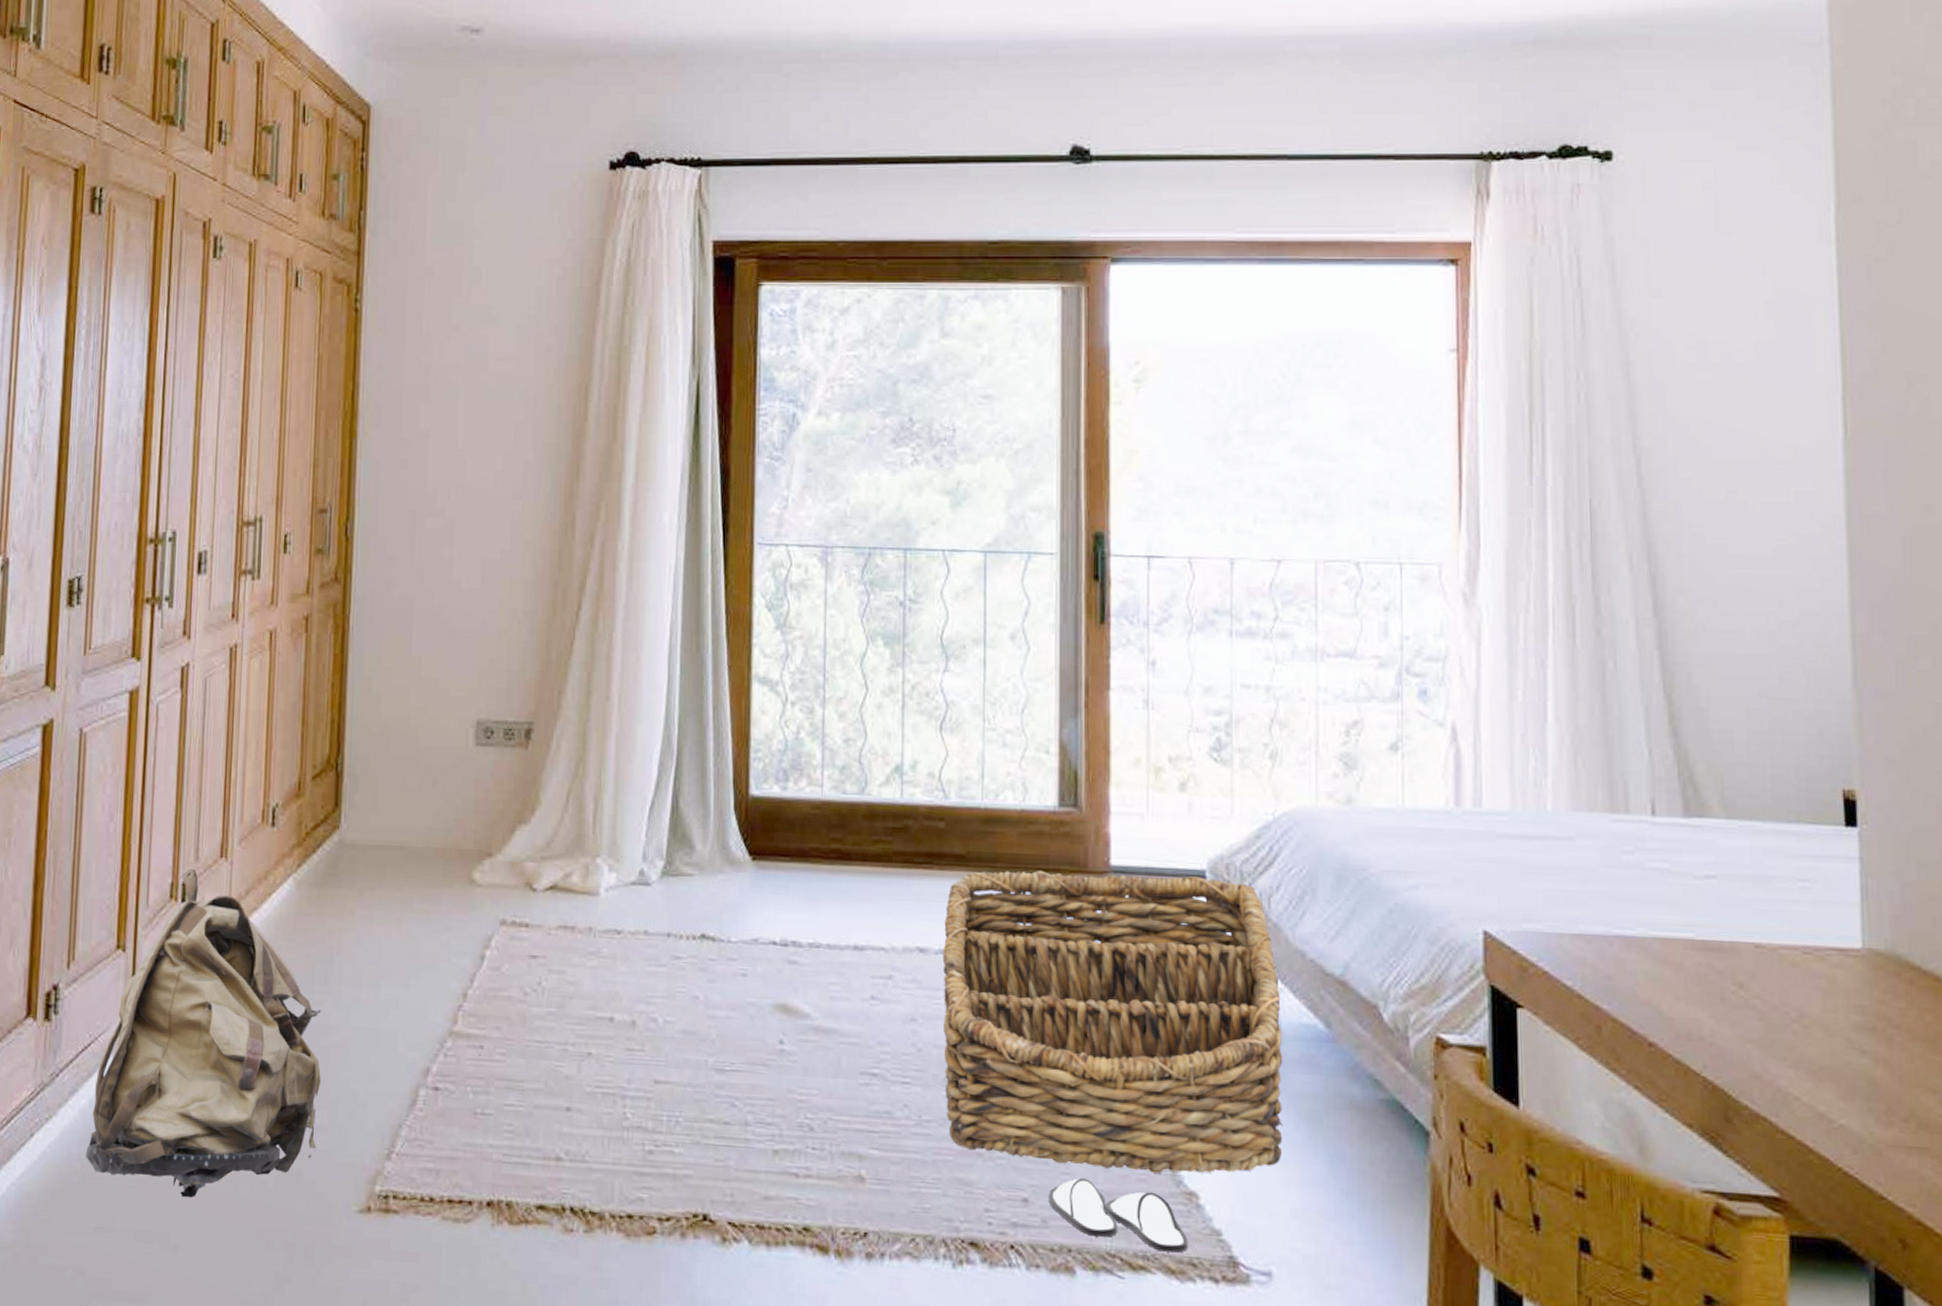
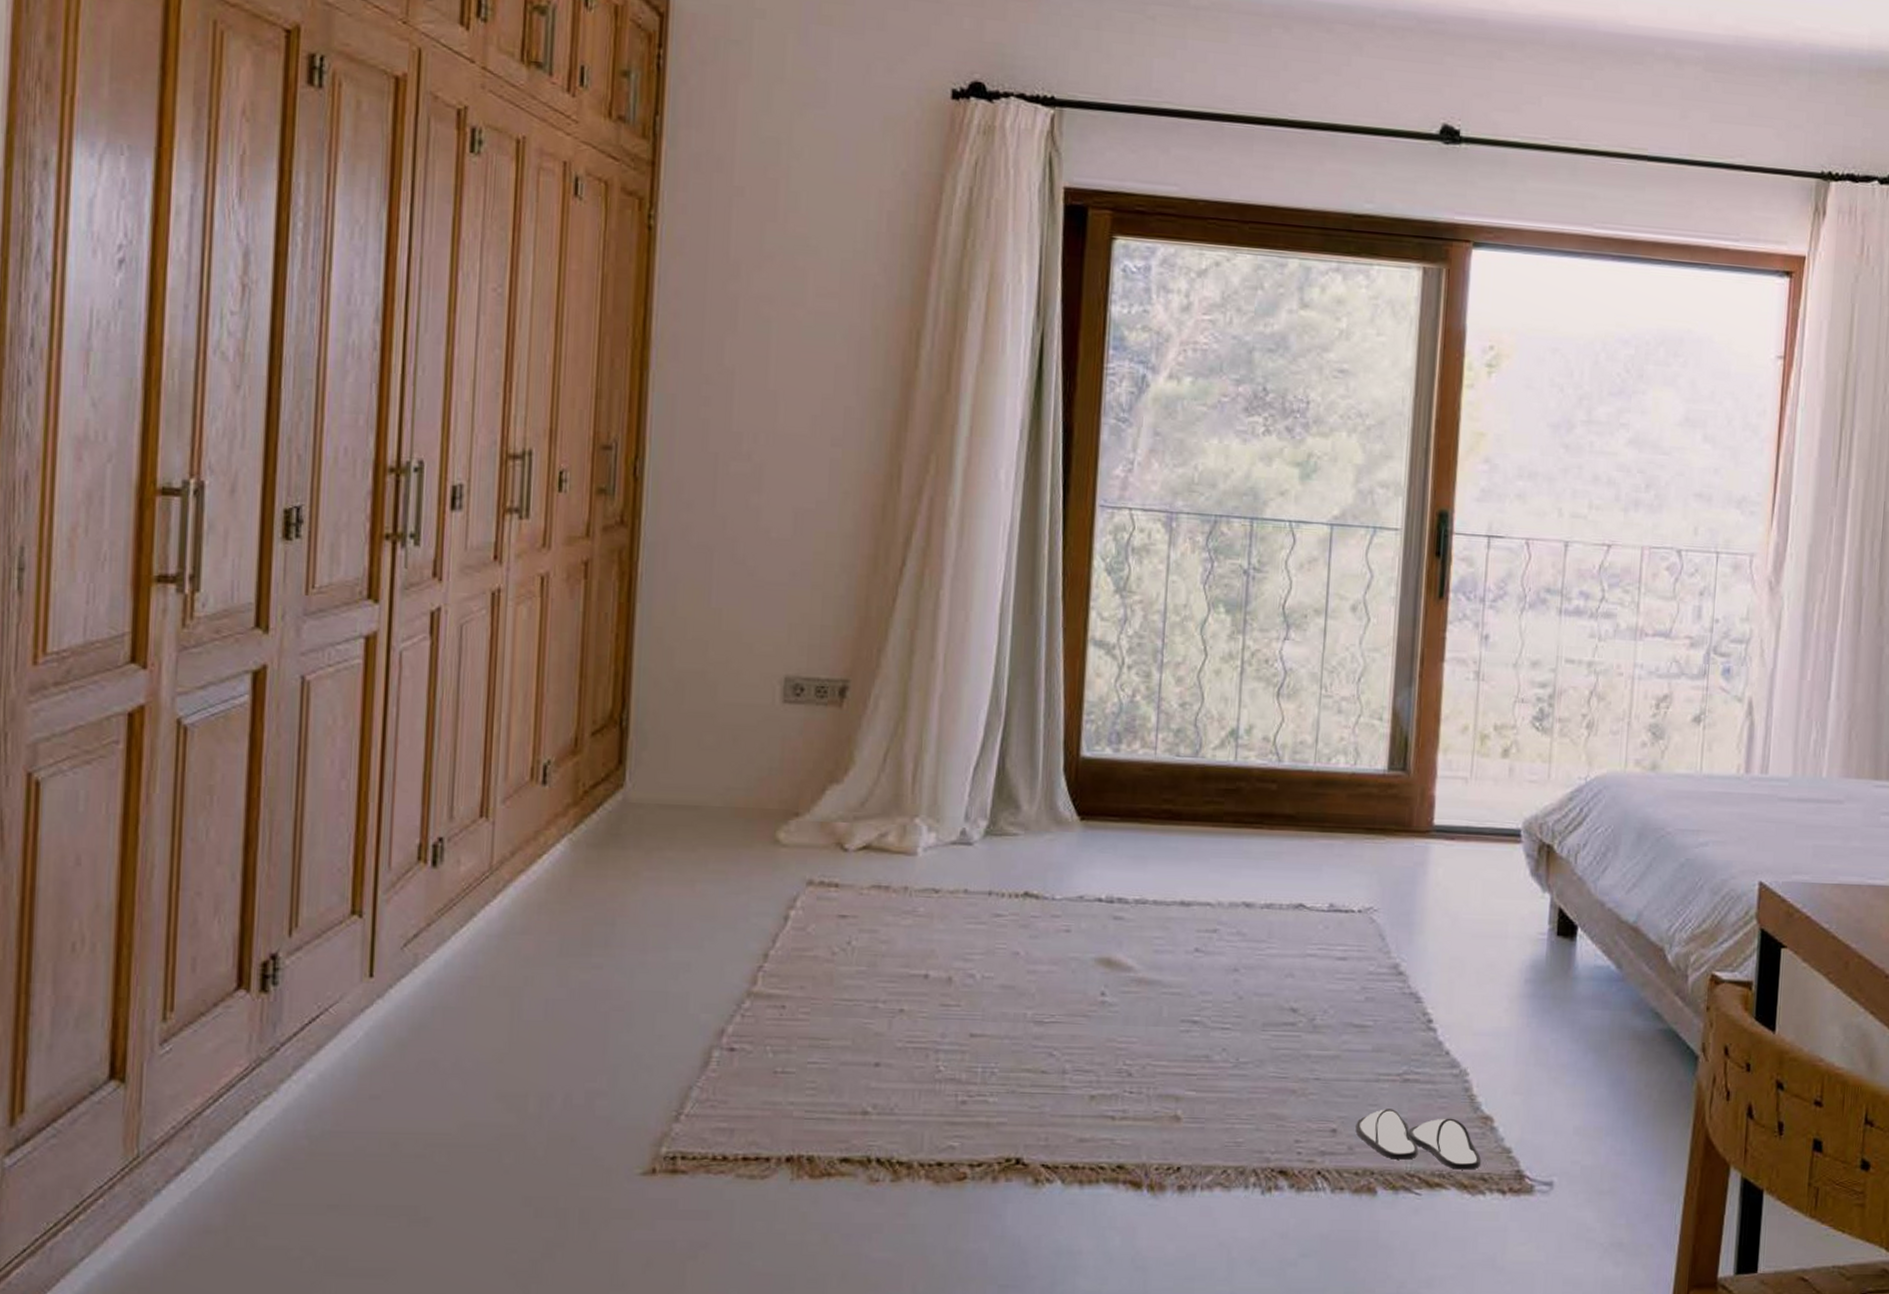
backpack: present [85,868,321,1198] -> none [314,828,600,1170]
basket: present [942,870,1283,1174] -> none [1263,829,1580,1101]

